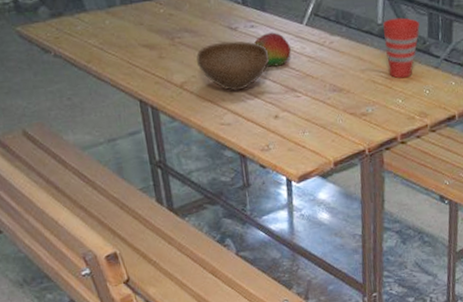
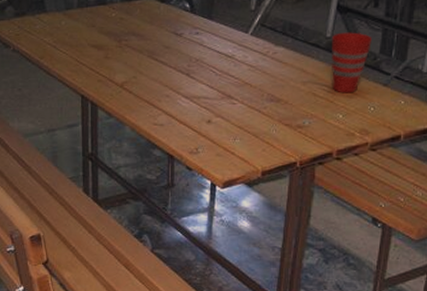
bowl: present [196,40,270,91] -> none [140,46,210,94]
fruit: present [254,32,291,67] -> none [197,40,232,73]

